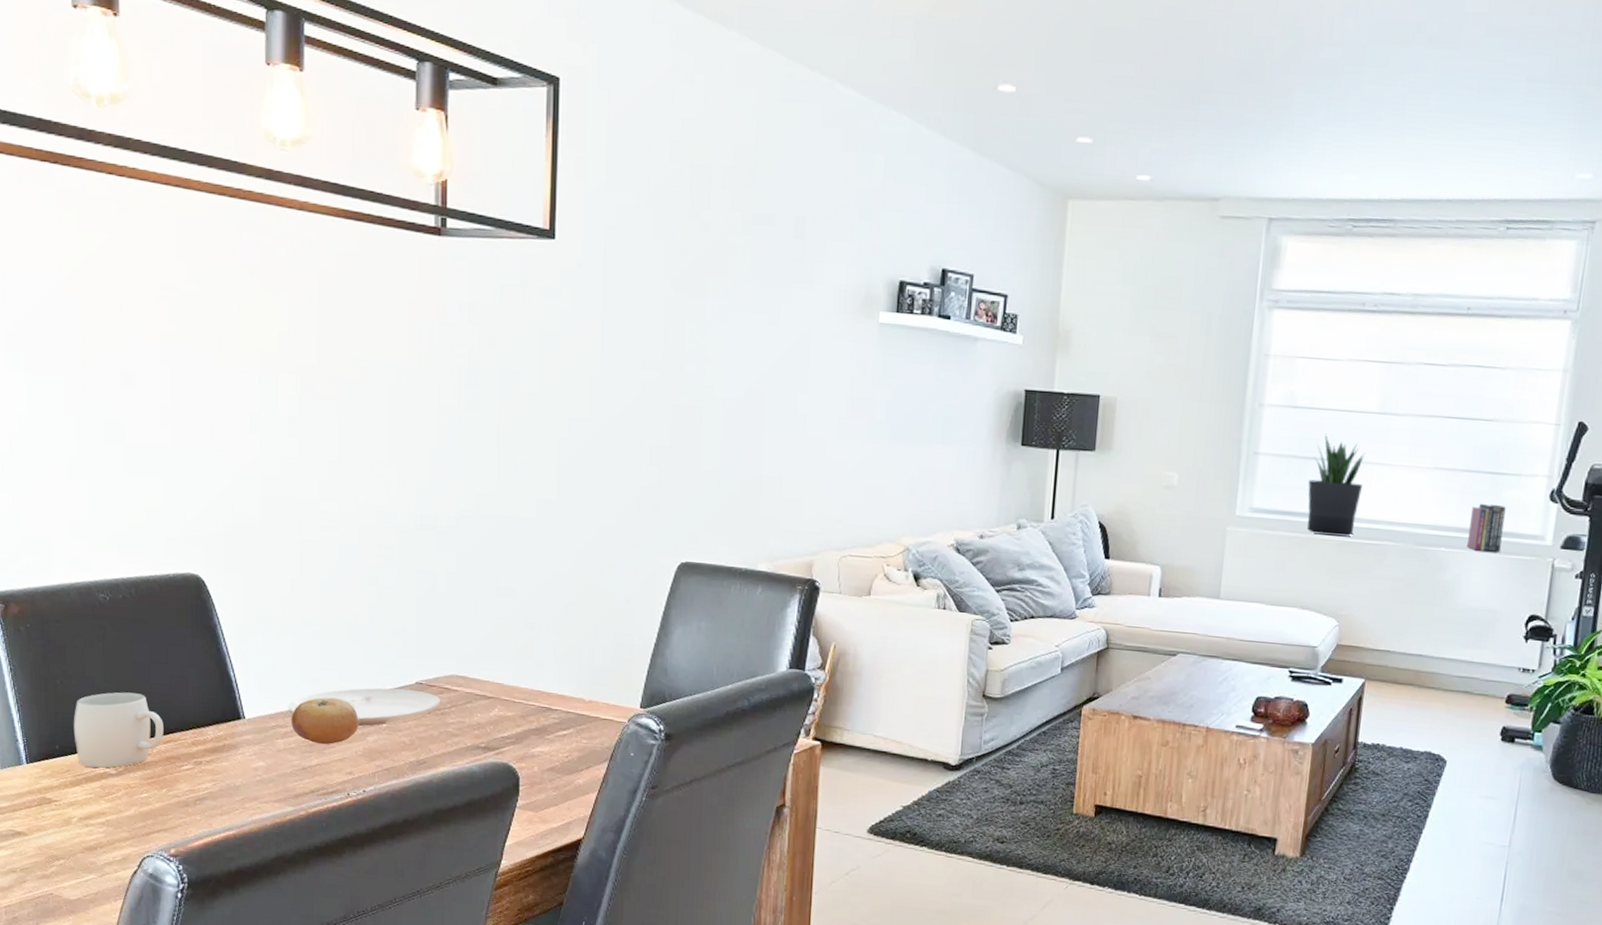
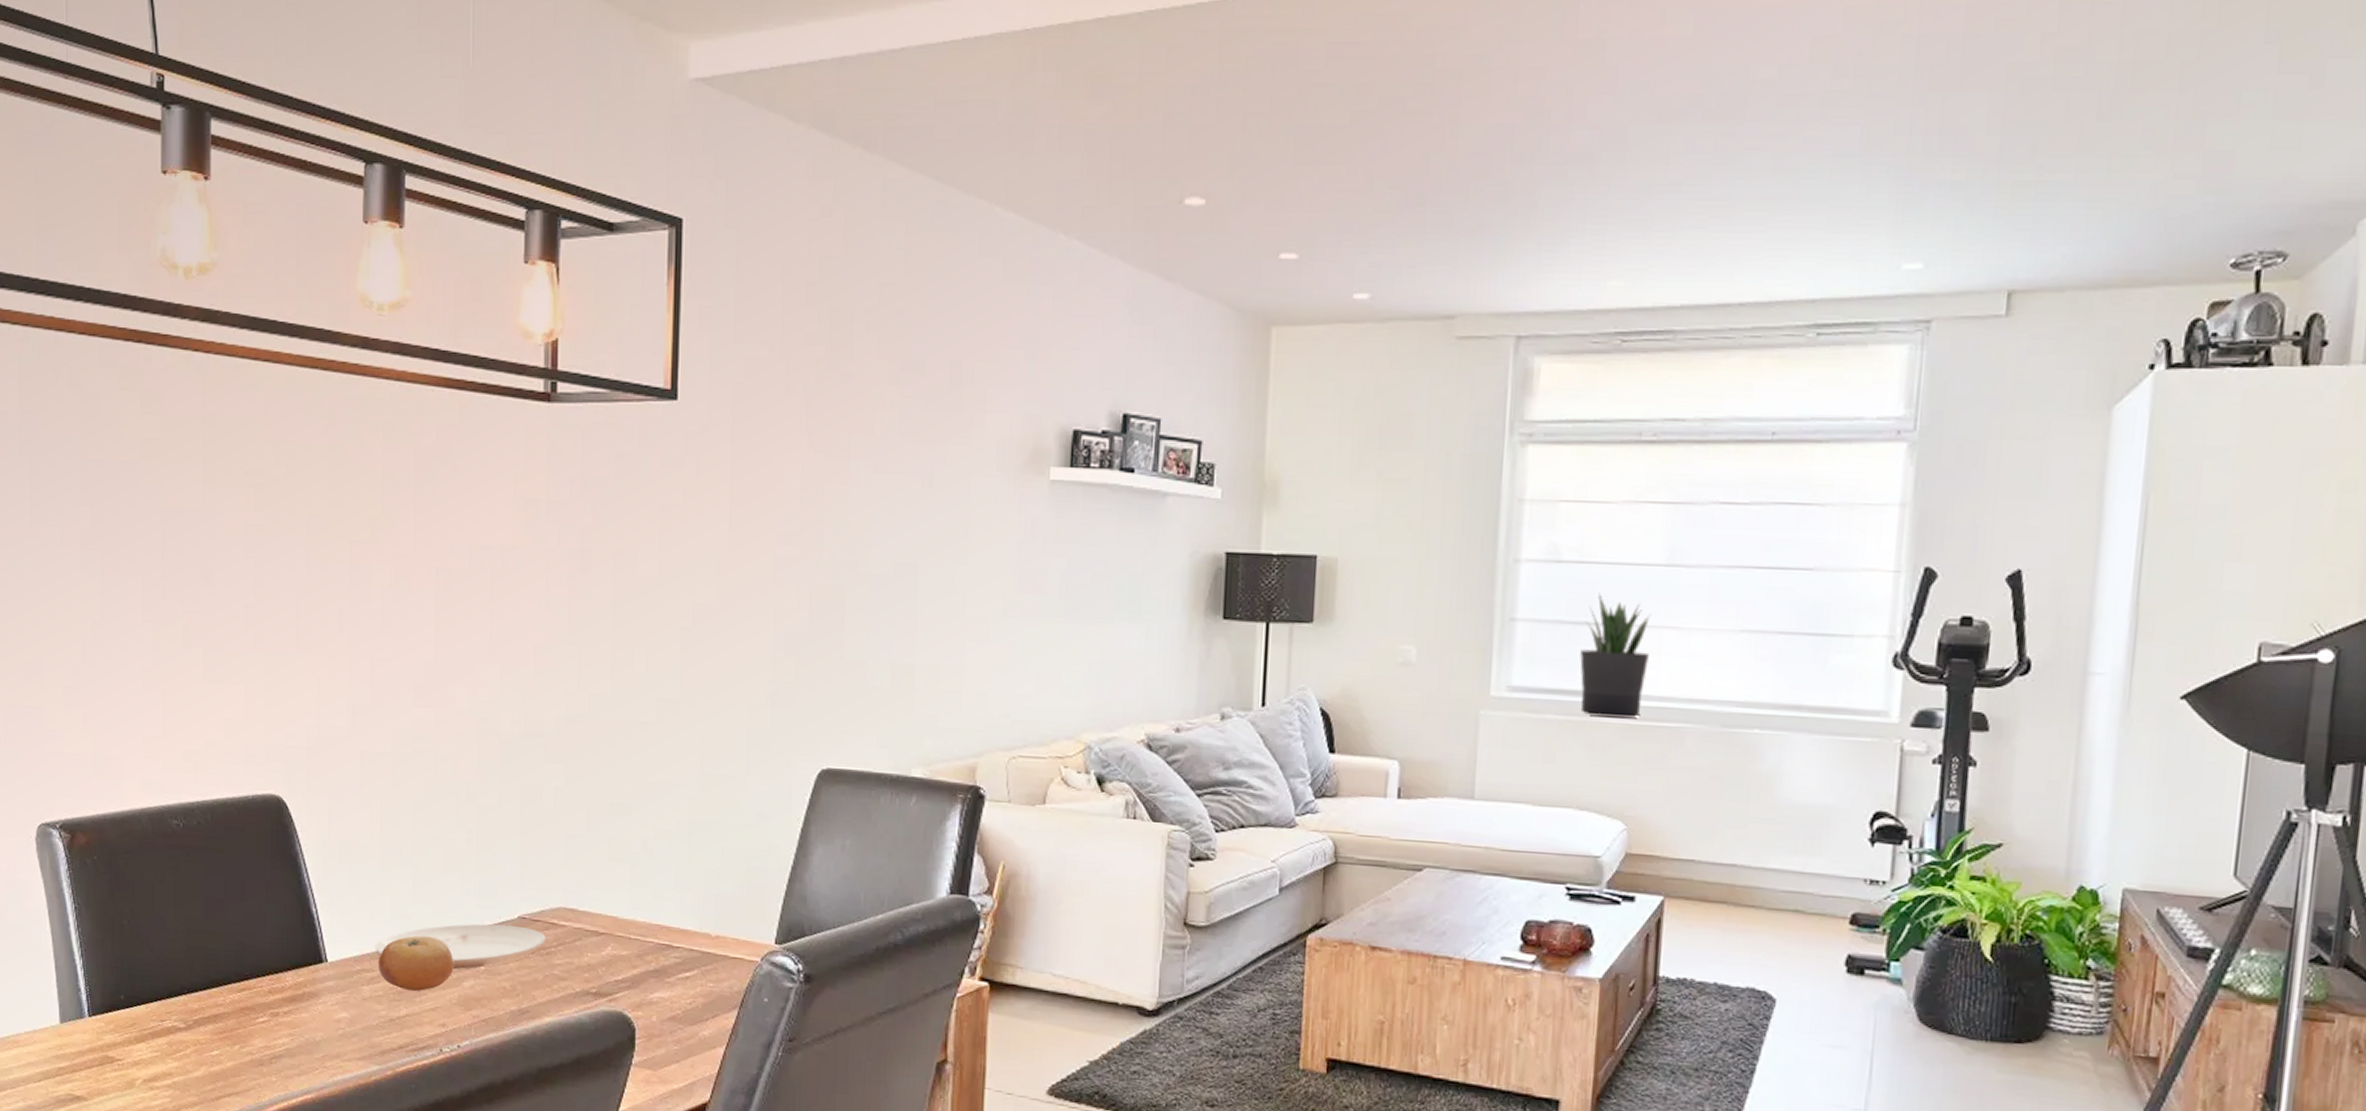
mug: present [73,692,164,768] -> none [140,932,238,1021]
books: present [1467,503,1506,552] -> none [1788,672,1836,733]

